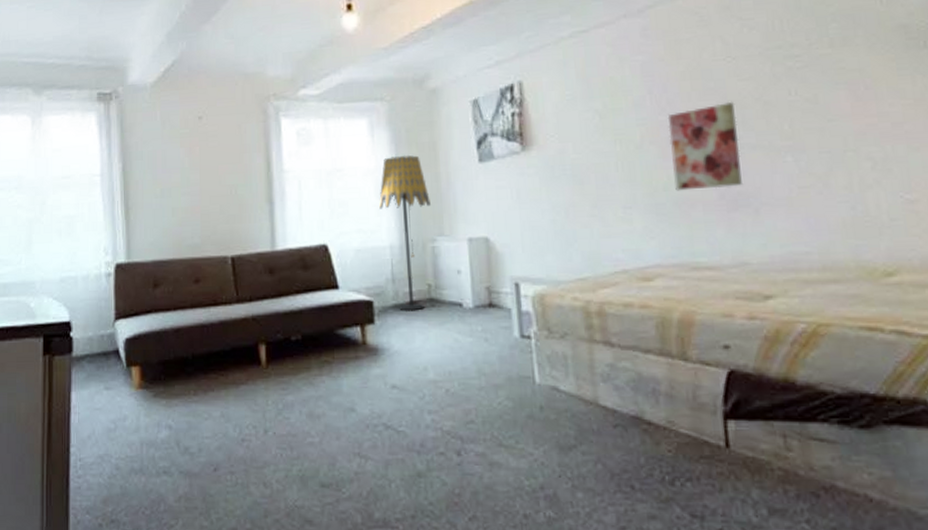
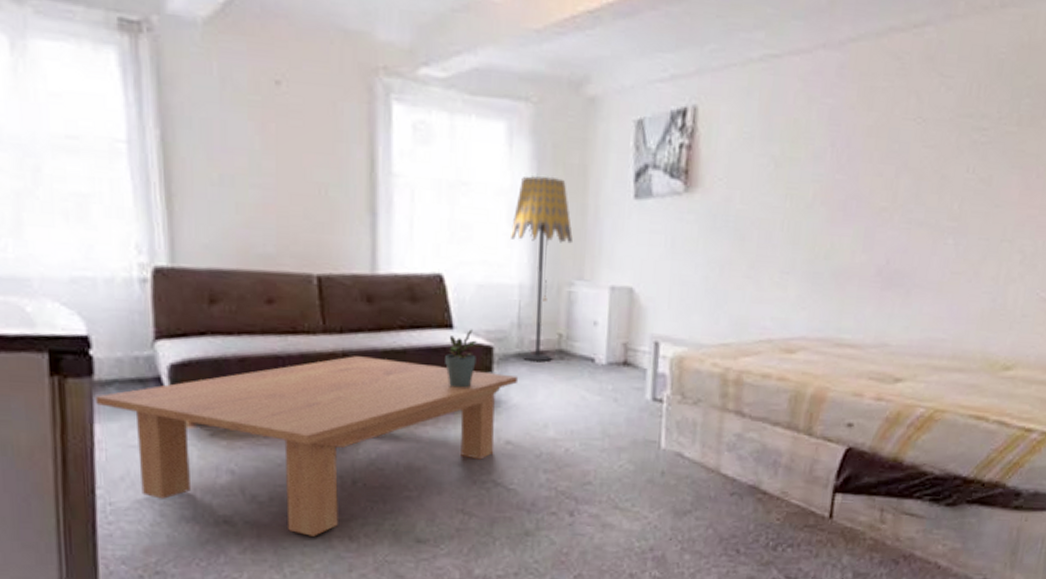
coffee table: none [73,319,398,484] -> present [96,356,519,536]
potted plant: none [334,288,366,340] -> present [445,329,485,388]
wall art: present [667,101,744,191] -> none [836,169,914,264]

